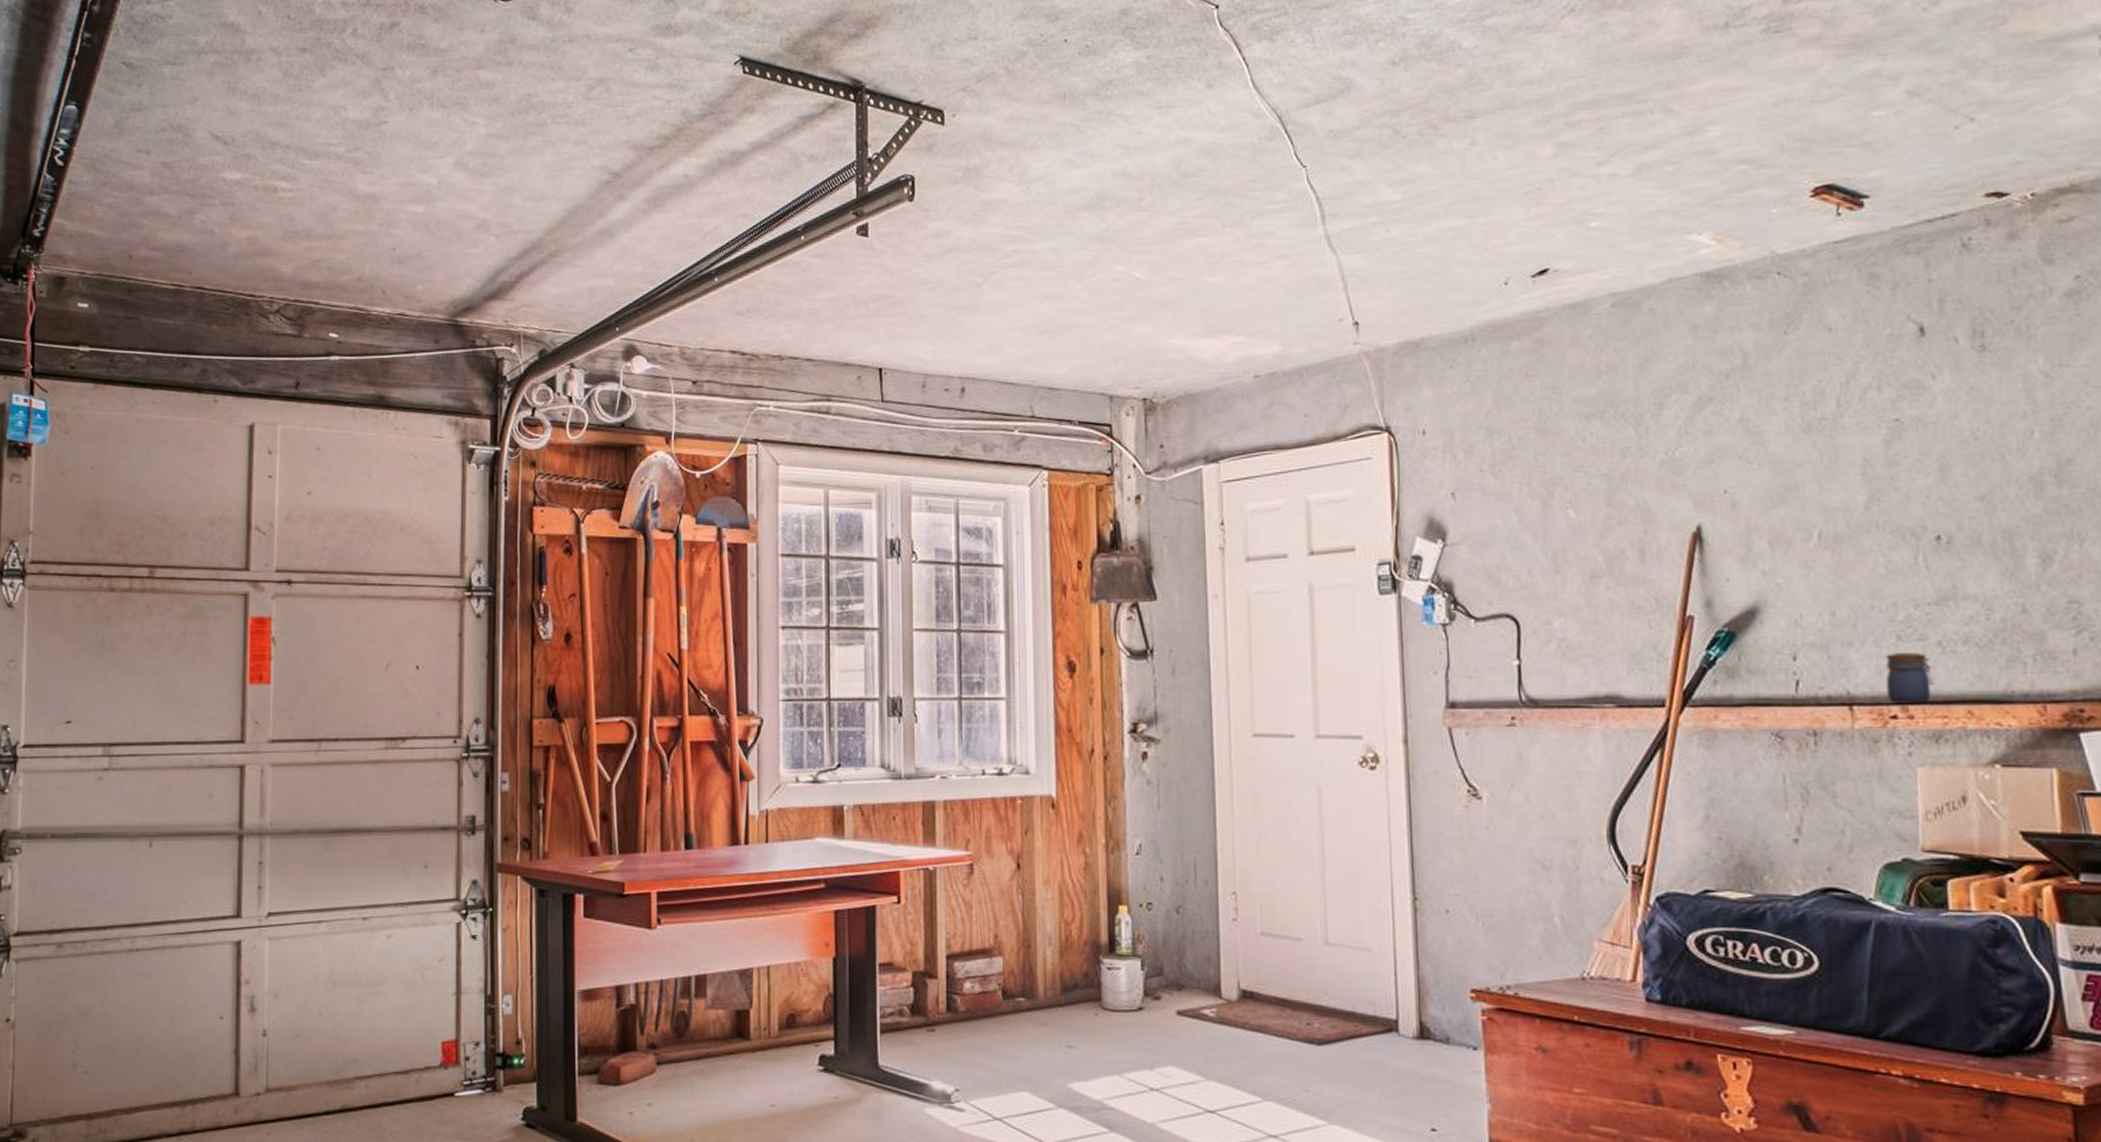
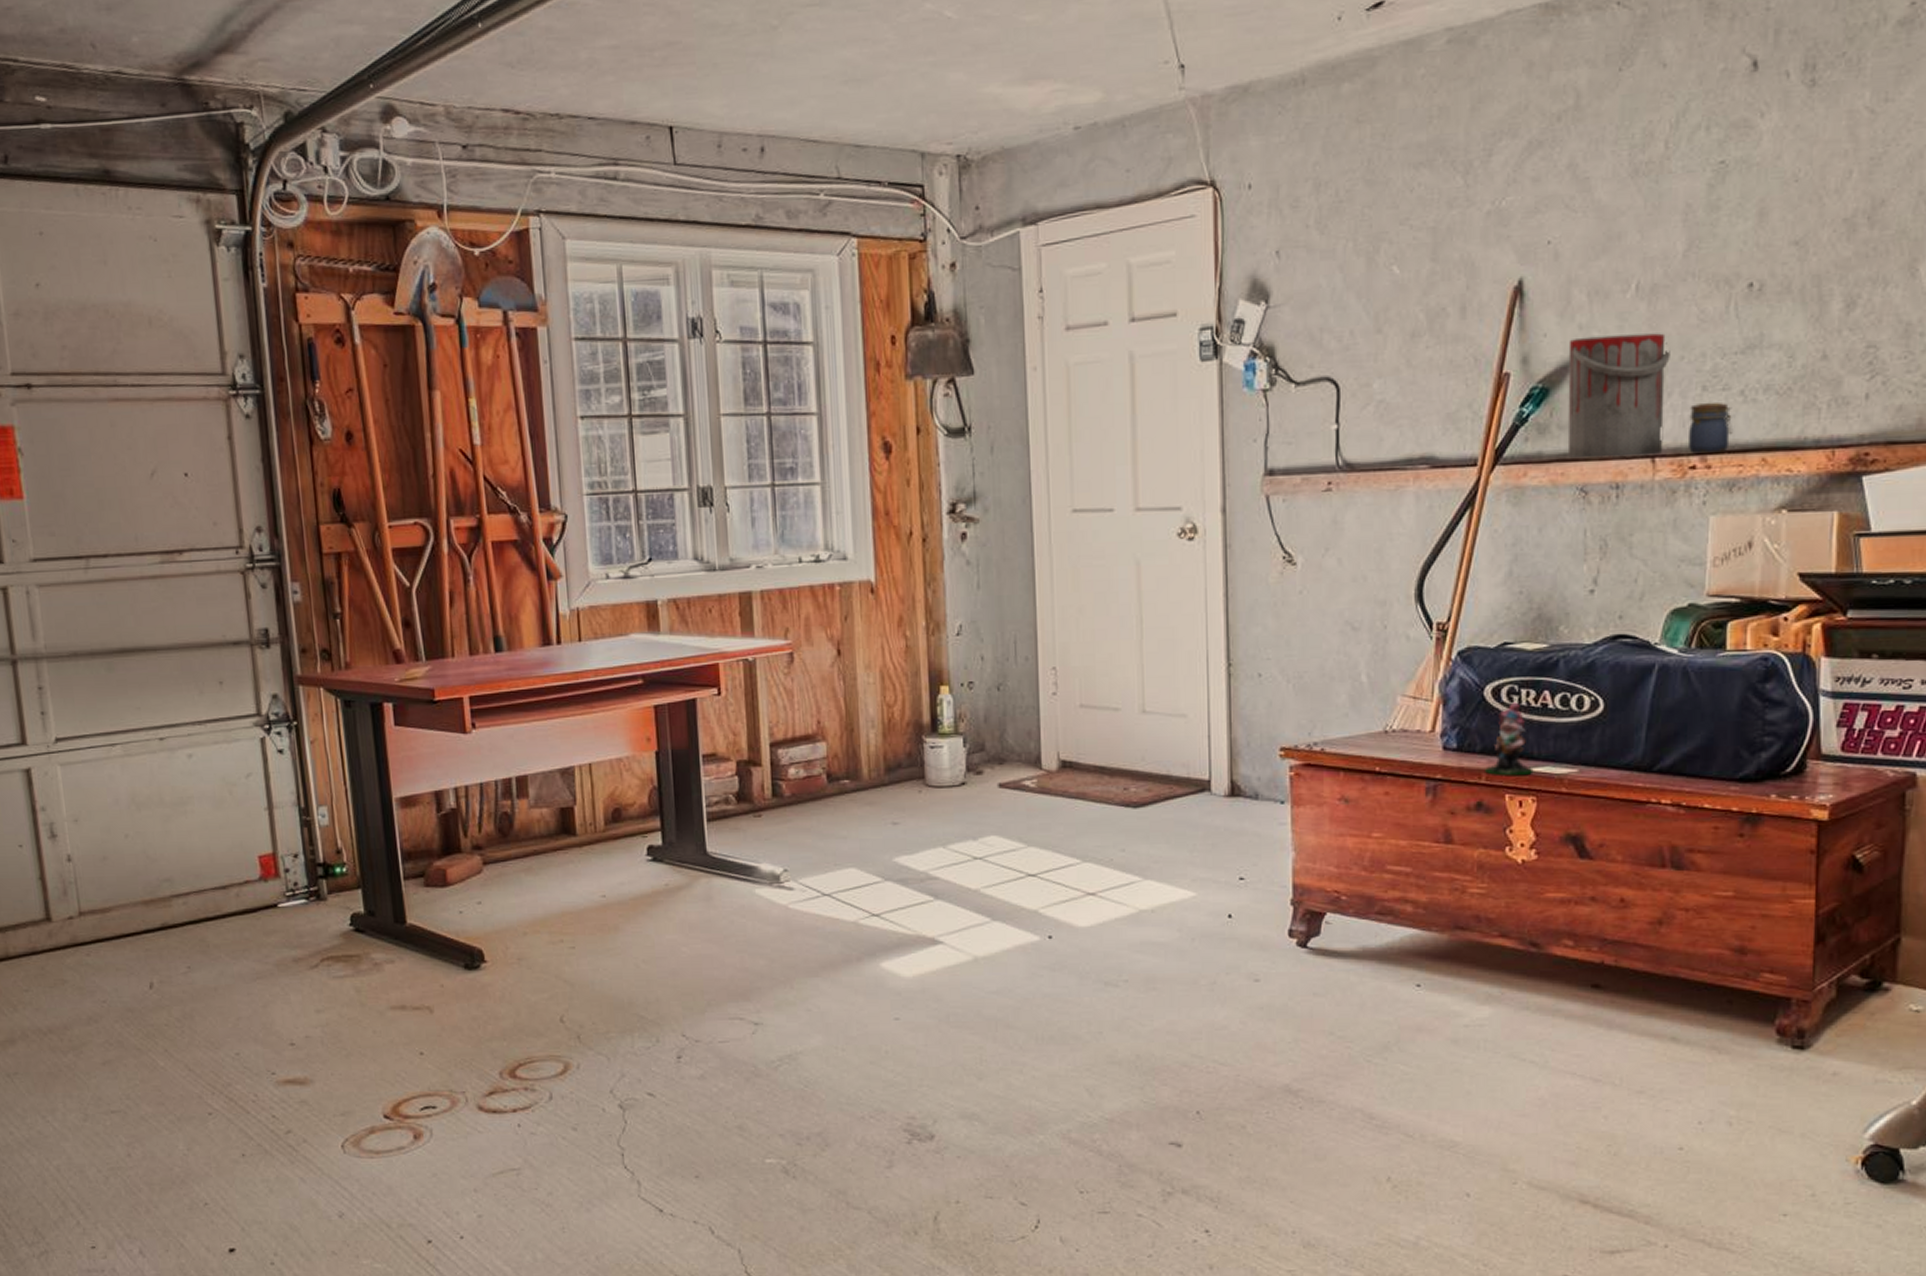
garden gnome: none [1693,954,1747,1035] -> present [1485,702,1534,776]
paint can: none [1752,582,1861,703] -> present [1567,333,1670,458]

